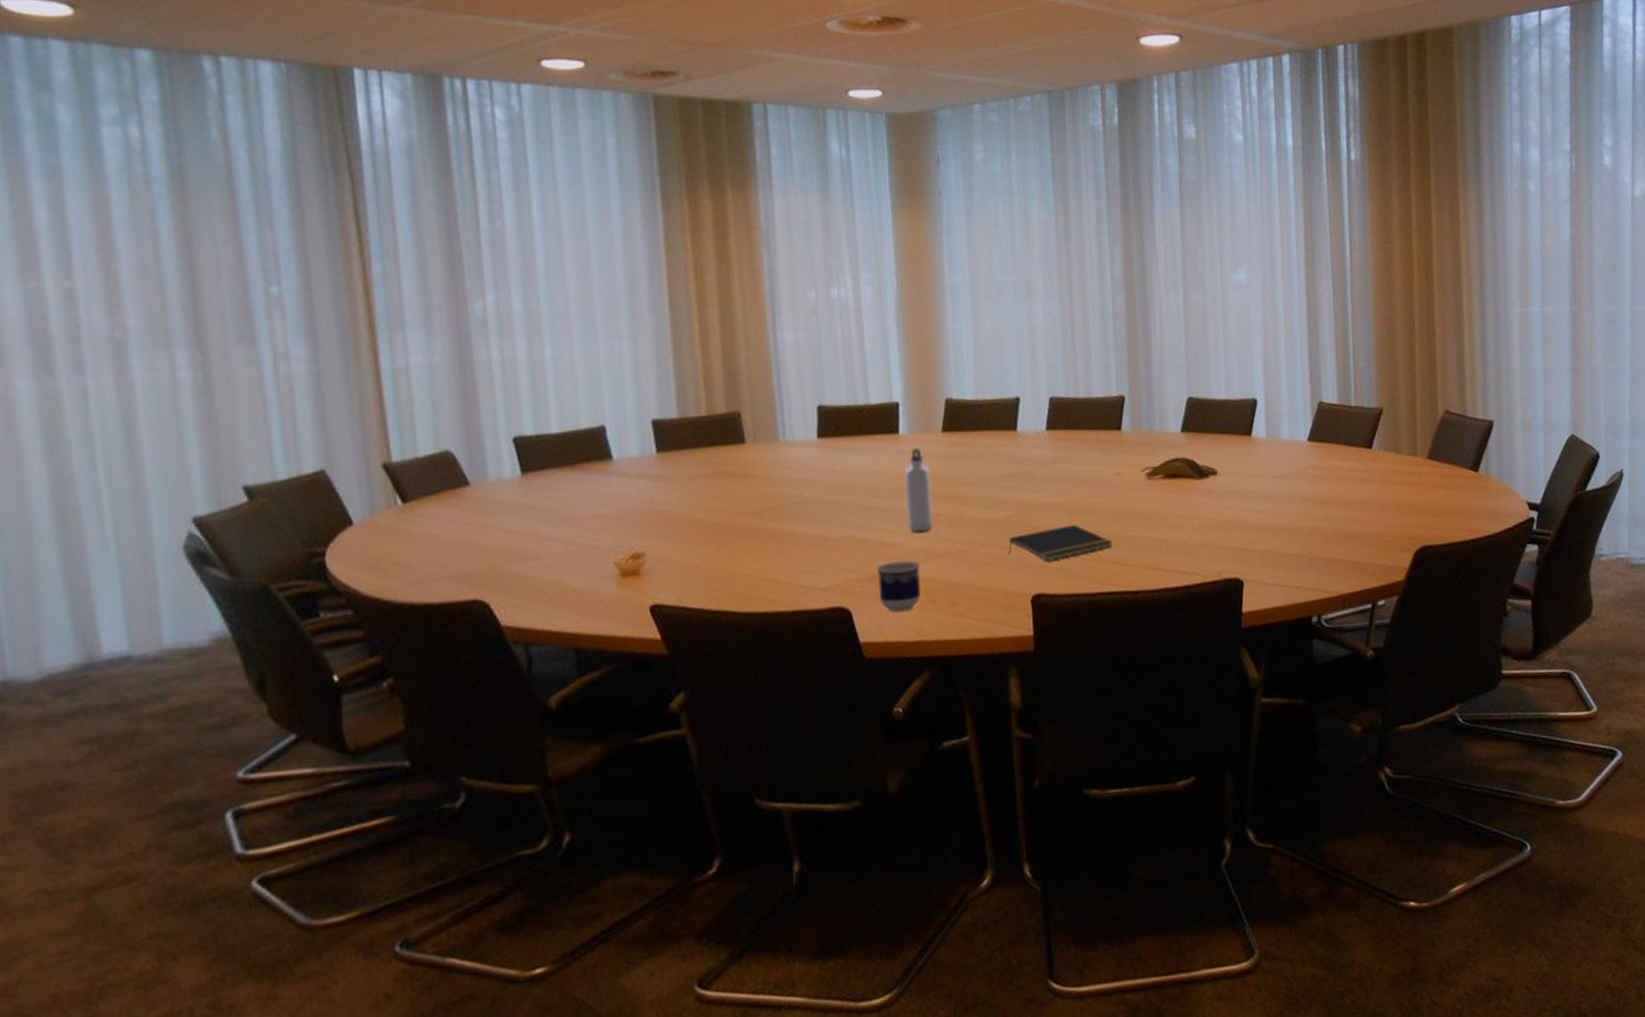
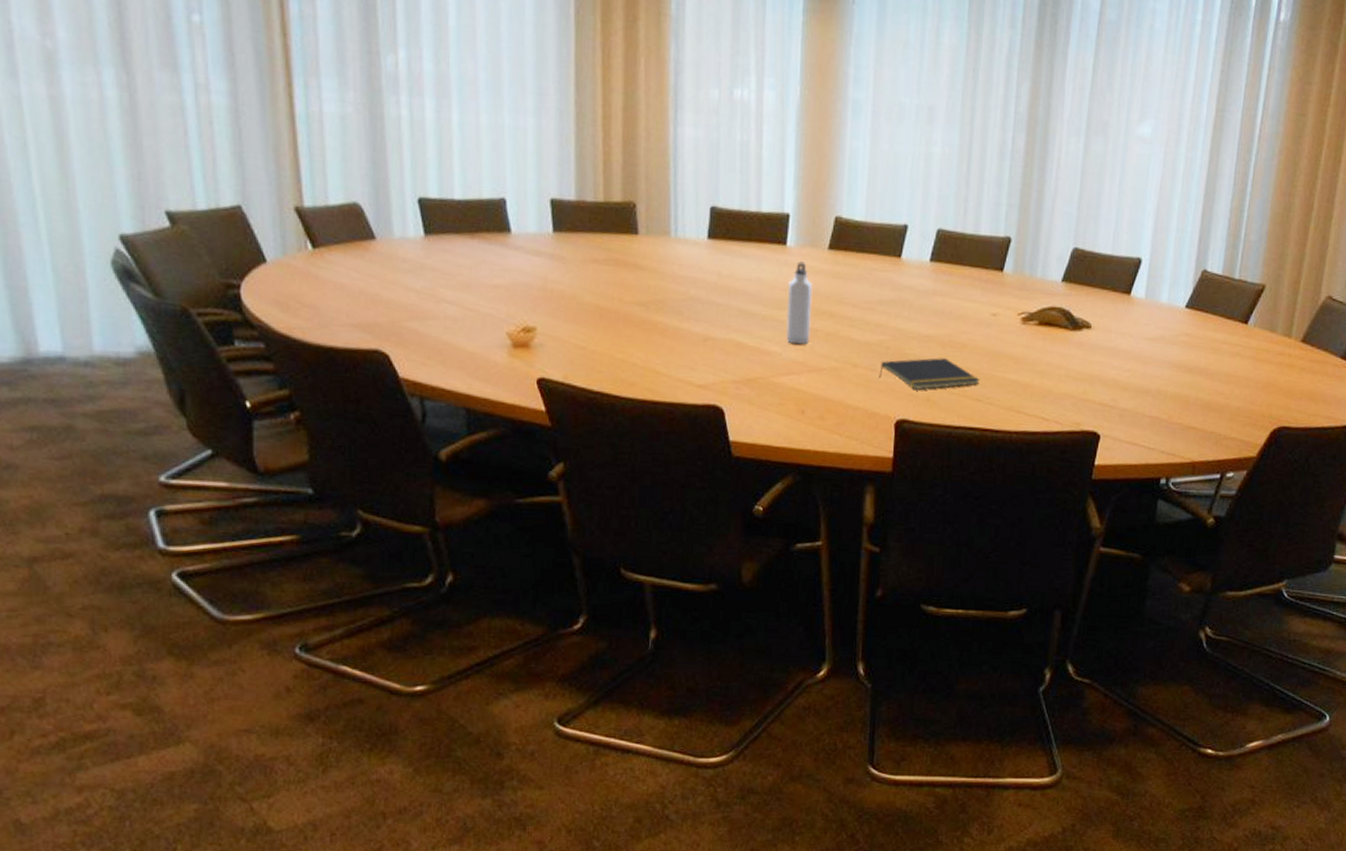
cup: present [876,561,921,612] -> none [751,369,794,418]

